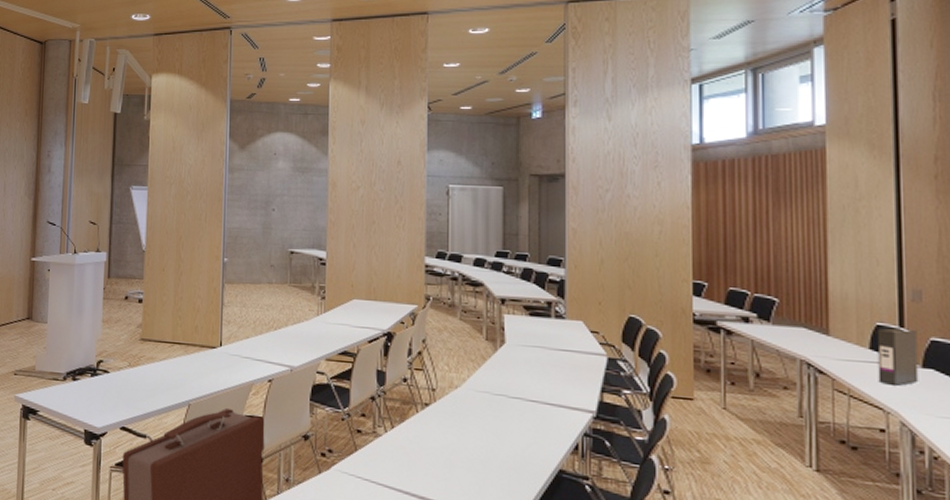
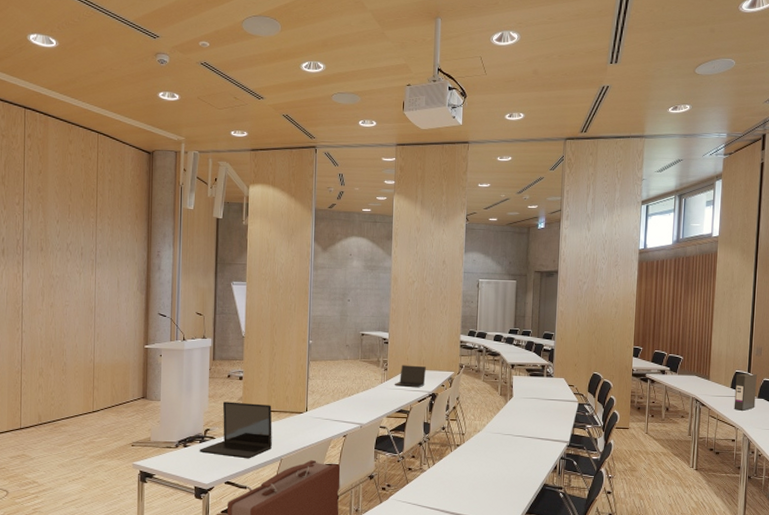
laptop: none [90,328,178,401] -> present [199,401,272,459]
laptop: none [336,293,378,324] -> present [395,365,426,388]

